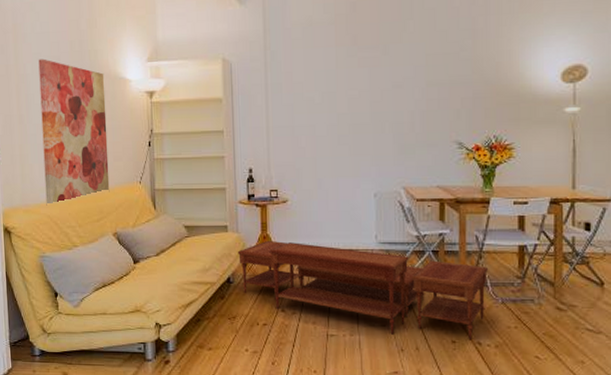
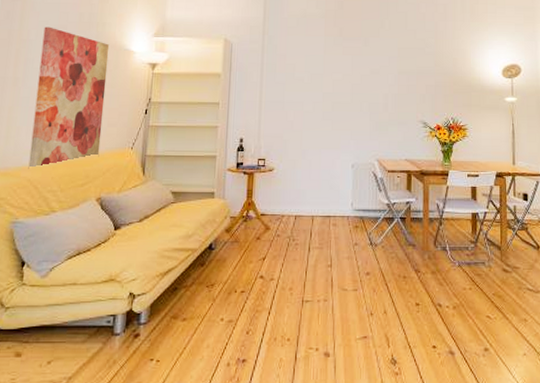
coffee table: present [237,240,488,341] -> none [221,206,447,303]

